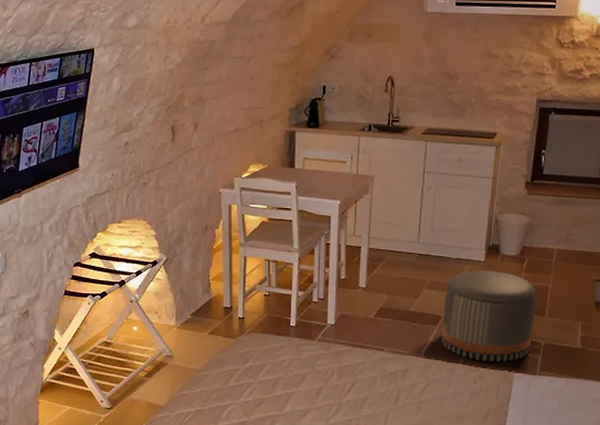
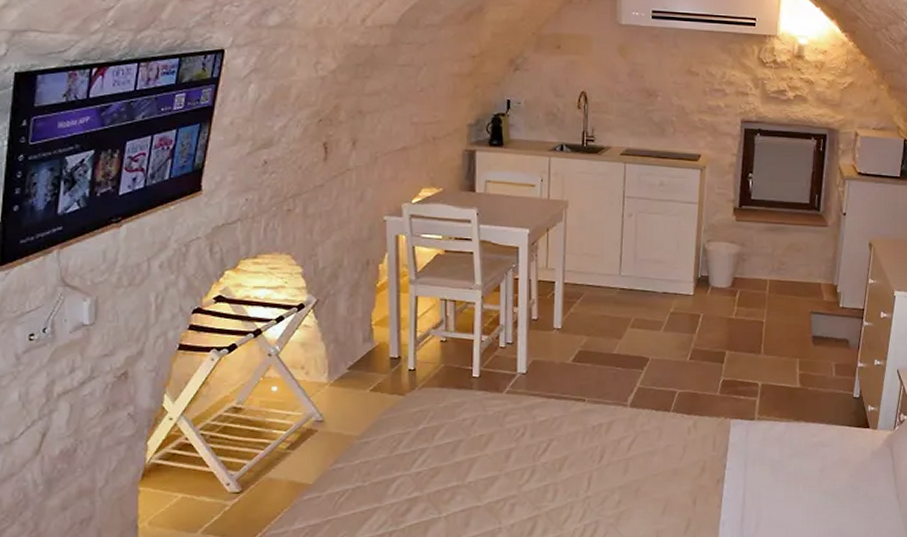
pouf: present [441,270,536,362] -> none [649,304,751,408]

